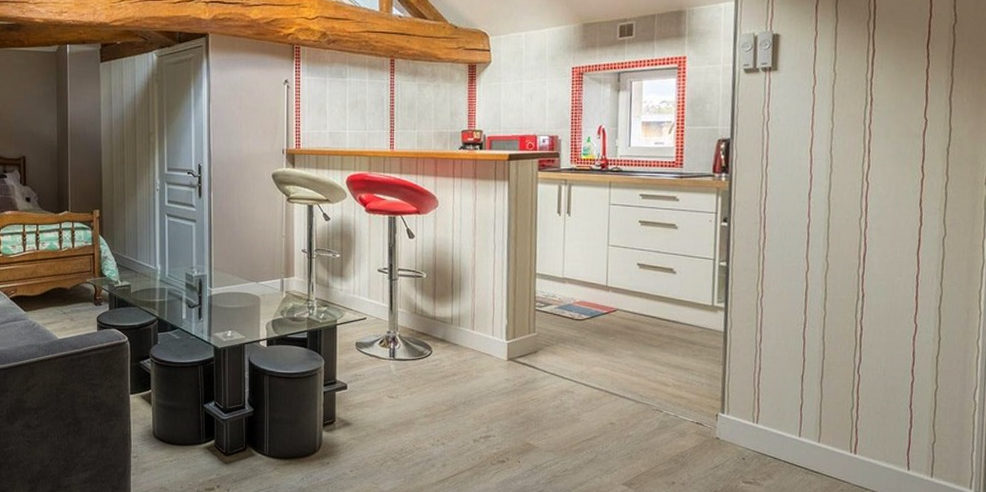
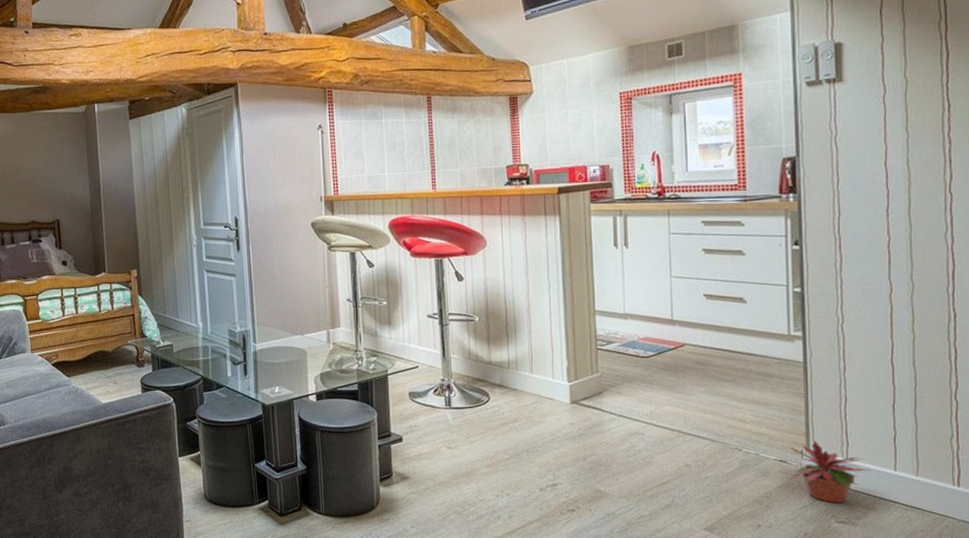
potted plant: none [702,405,777,465] -> present [787,440,870,504]

